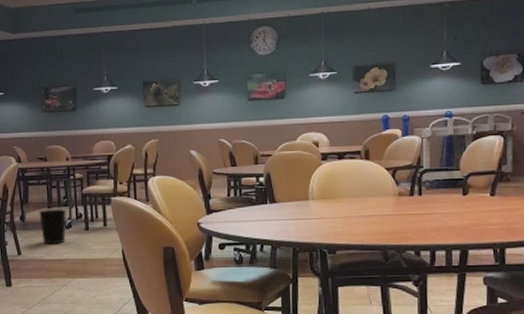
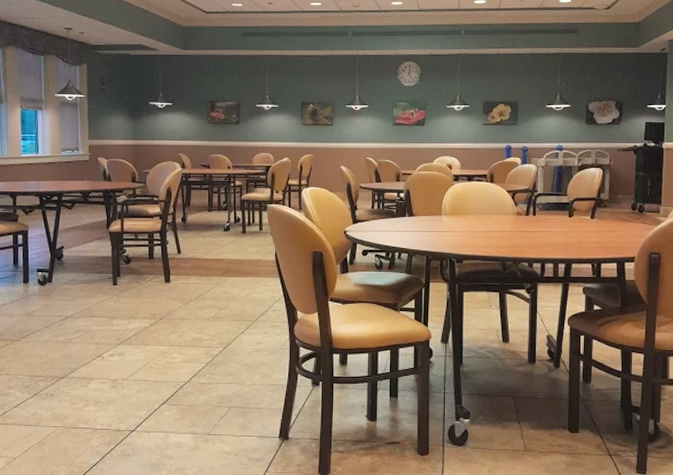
wastebasket: present [39,208,67,245] -> none [200,212,225,245]

